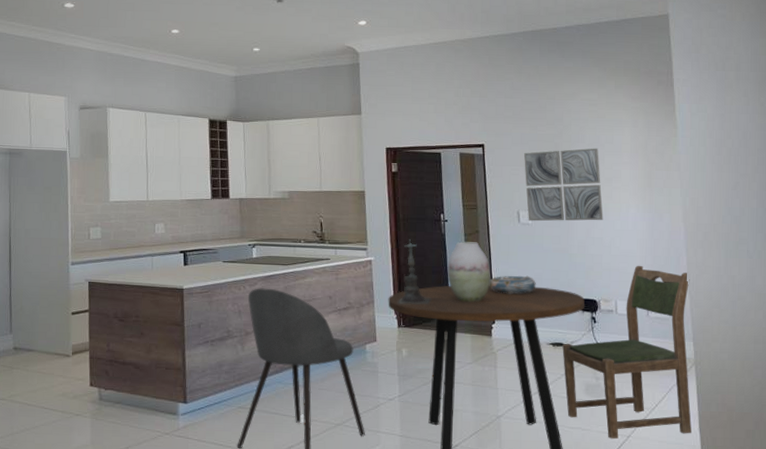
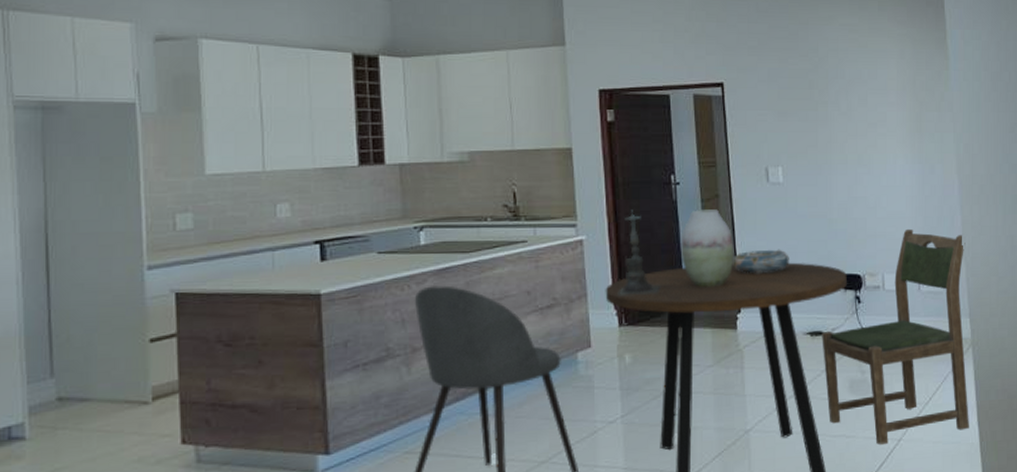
wall art: present [524,148,603,222] -> none [773,85,867,180]

